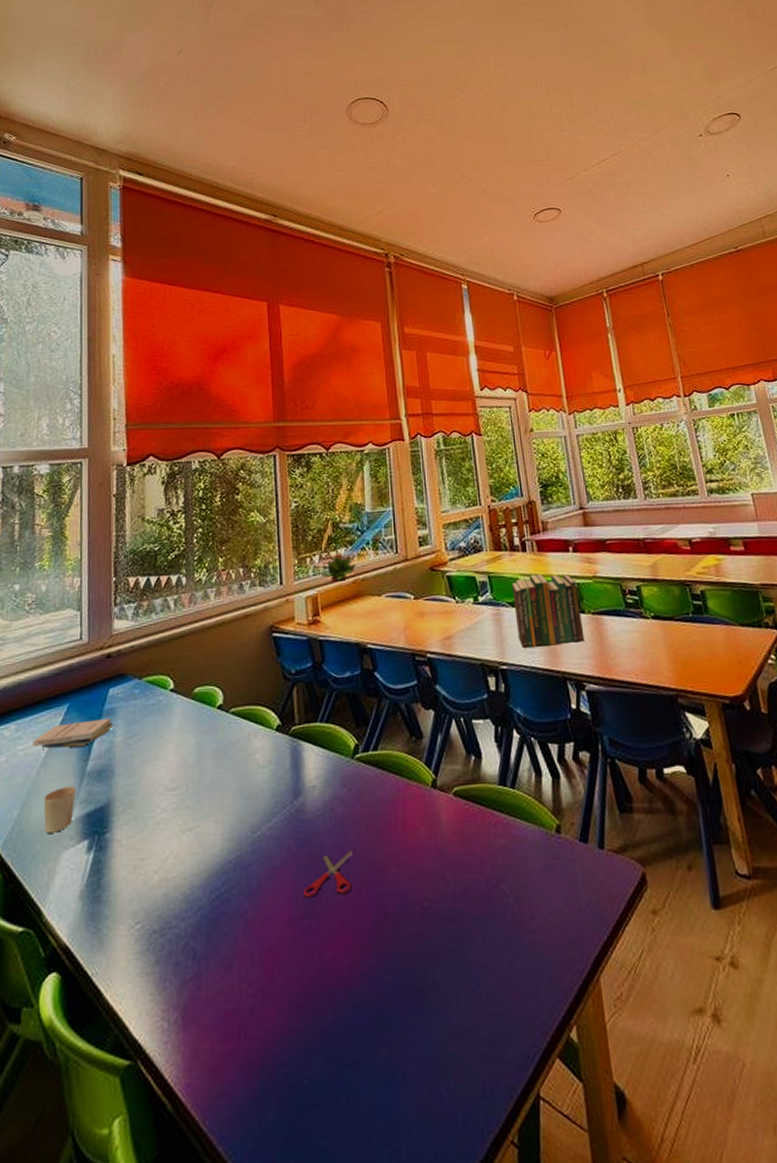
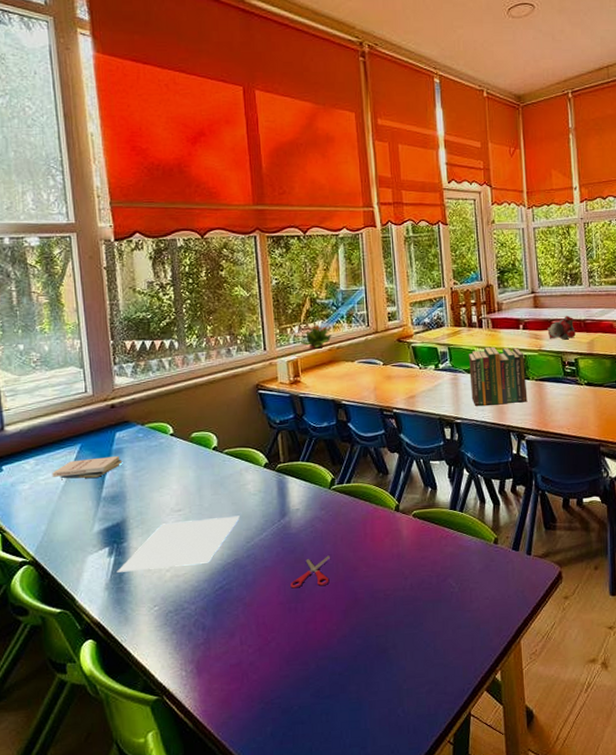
cup: present [43,785,77,833] -> none [66,507,95,543]
paper sheet: none [95,795,245,875] -> present [116,515,240,573]
toy animal: none [601,535,635,564] -> present [547,316,576,340]

